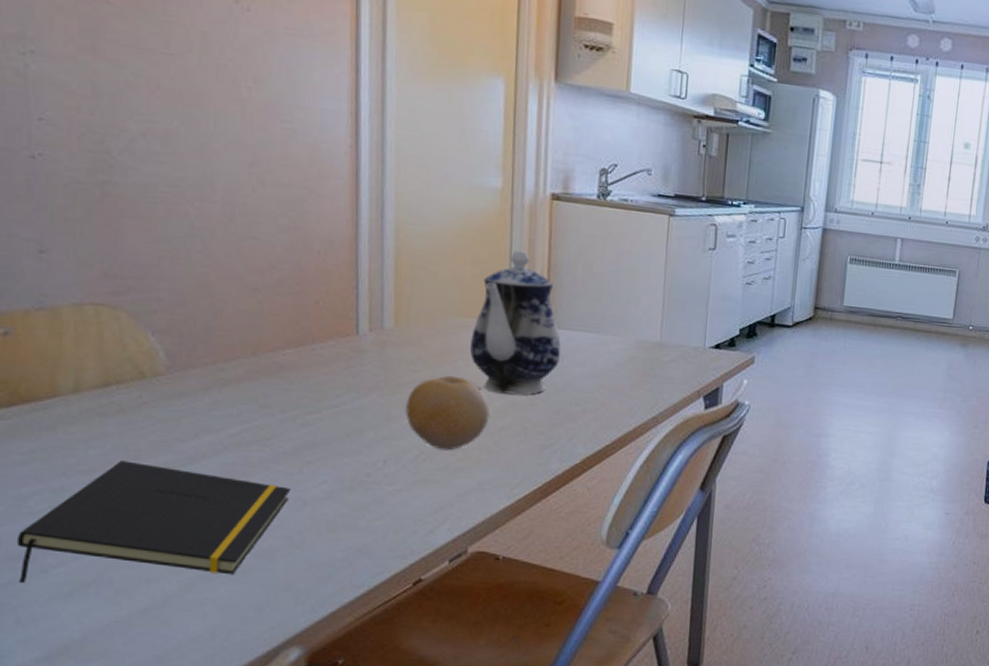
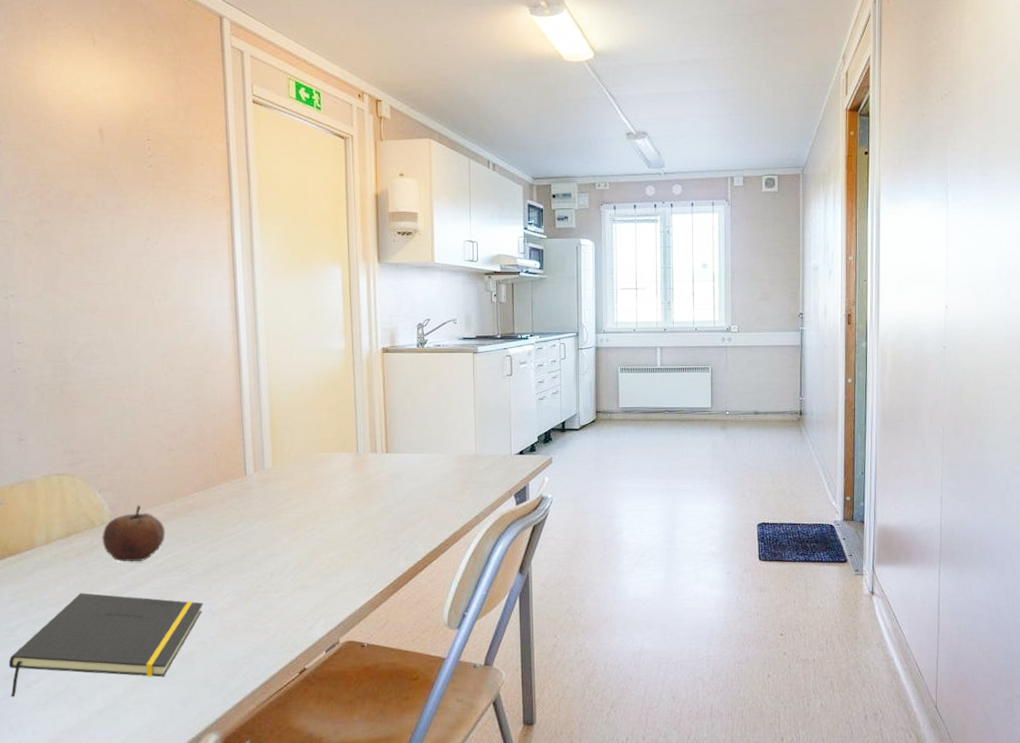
fruit: none [154,356,243,429] -> present [102,505,165,563]
fruit: present [406,375,490,451] -> none [285,500,348,561]
teapot: present [470,250,562,395] -> none [330,395,400,510]

